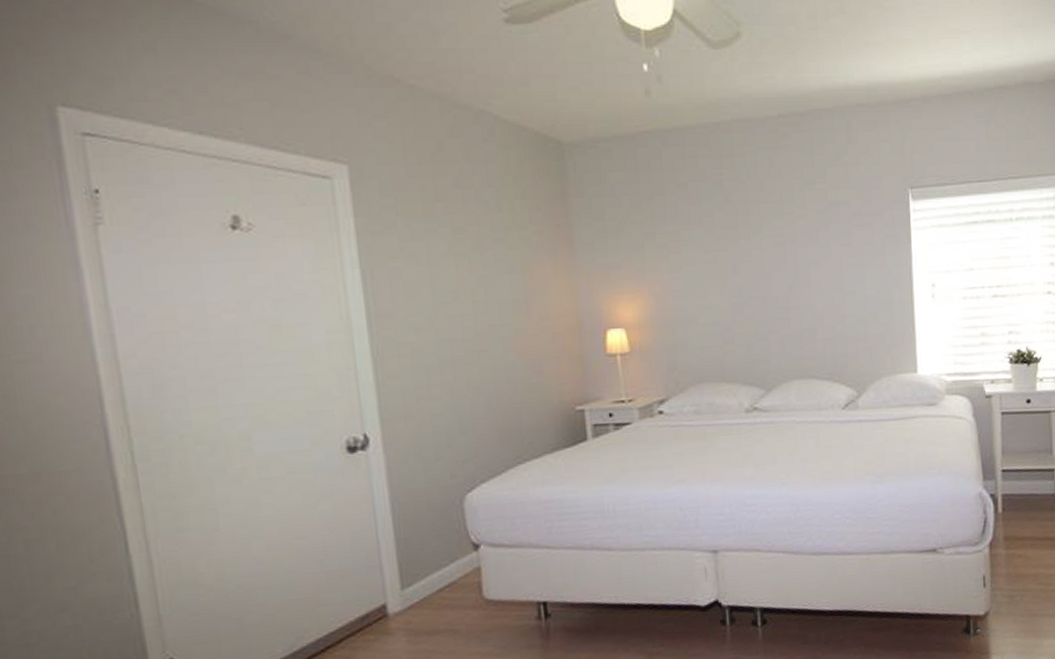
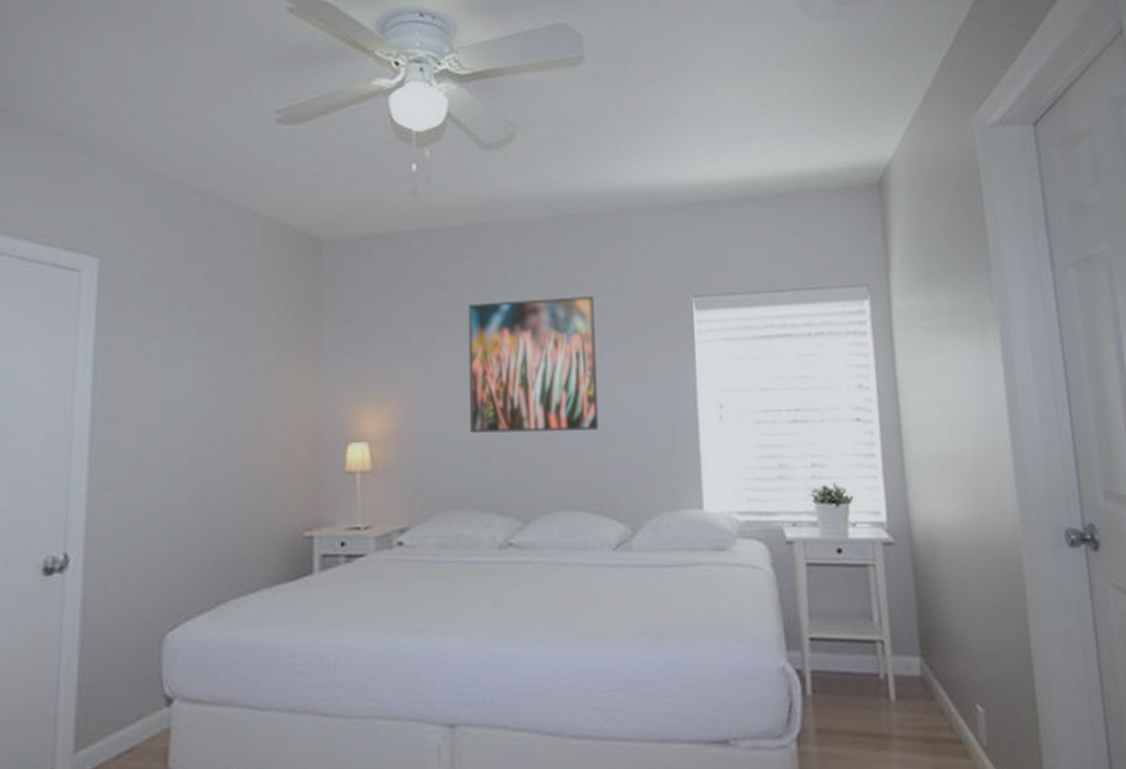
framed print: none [706,189,827,316] -> present [468,295,598,433]

